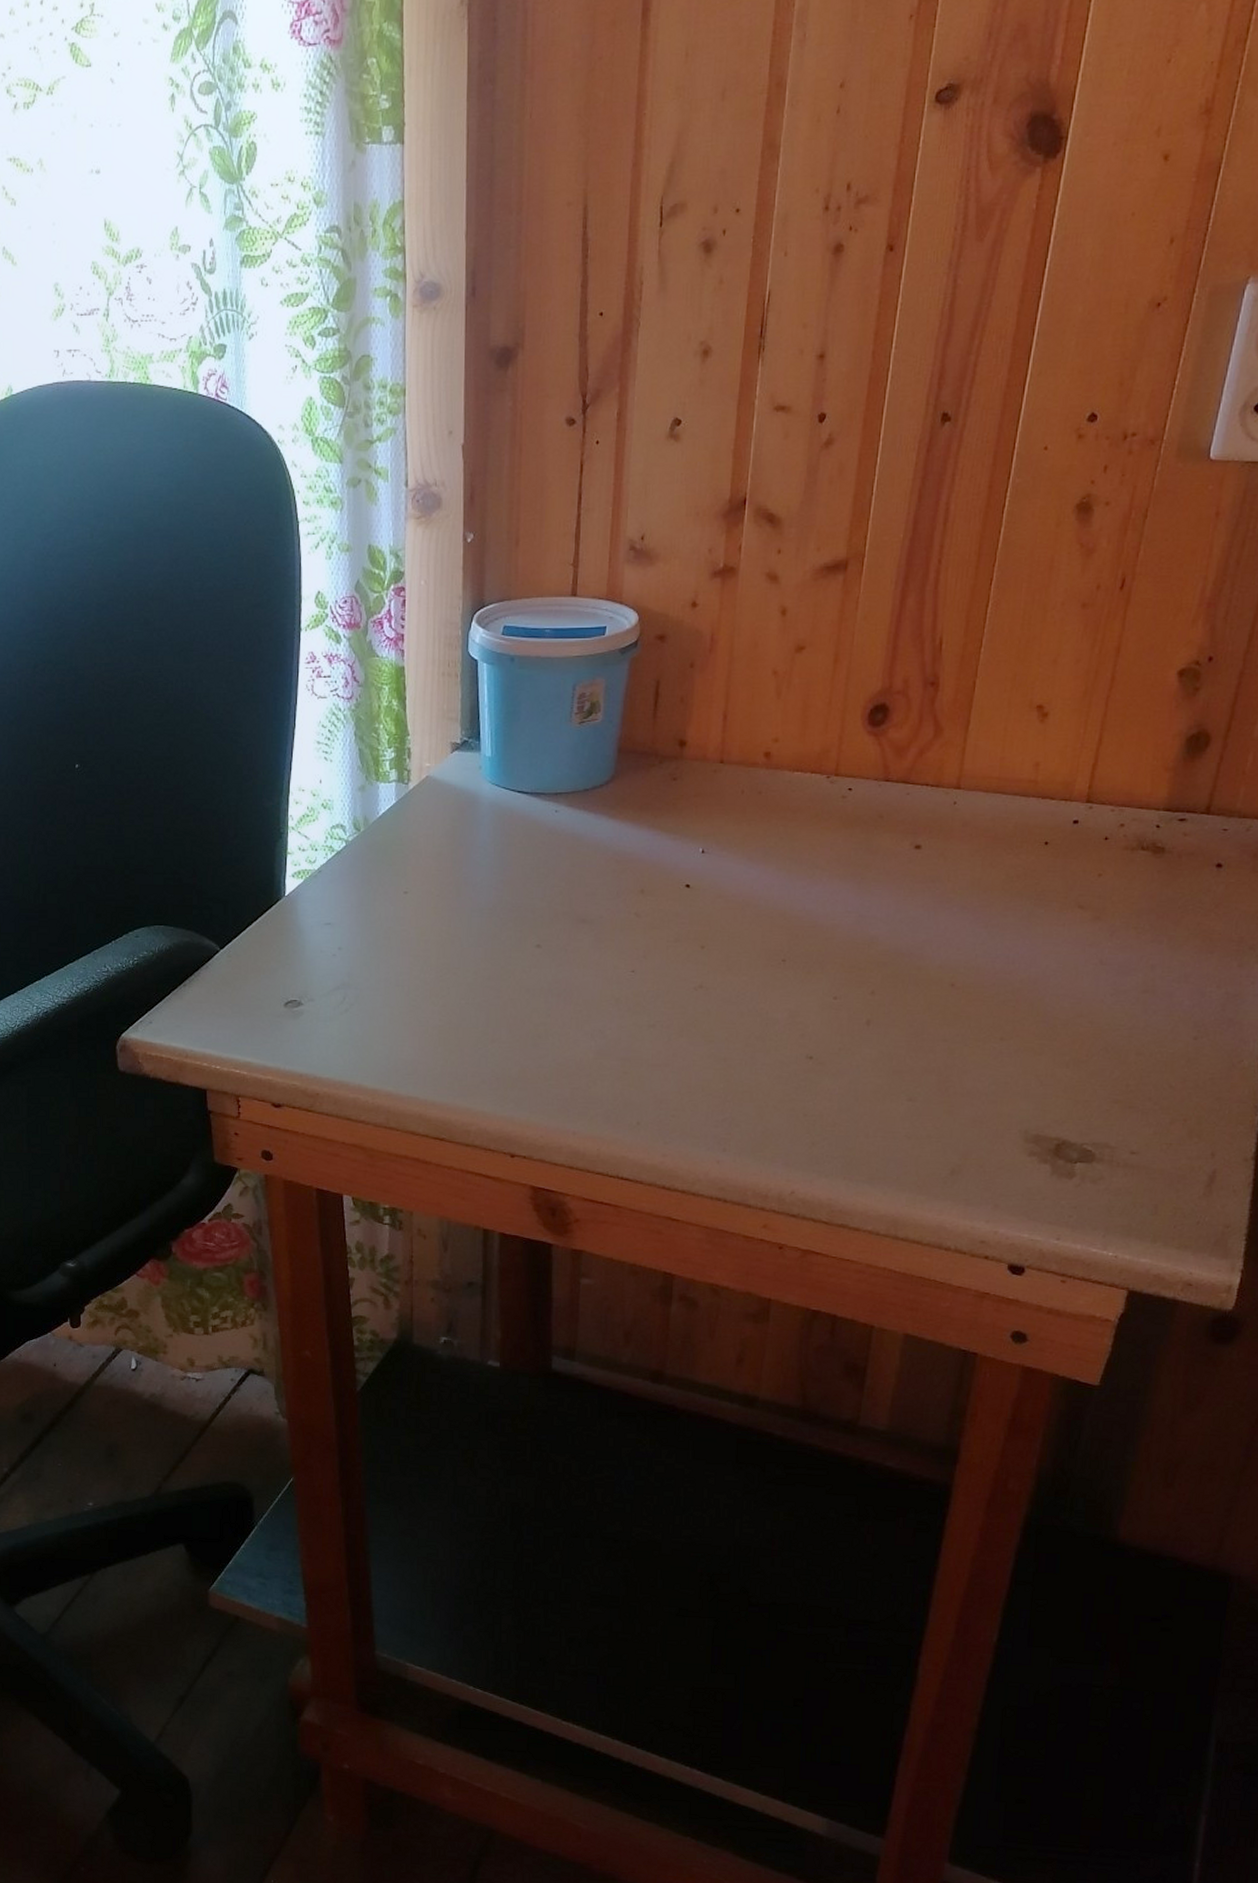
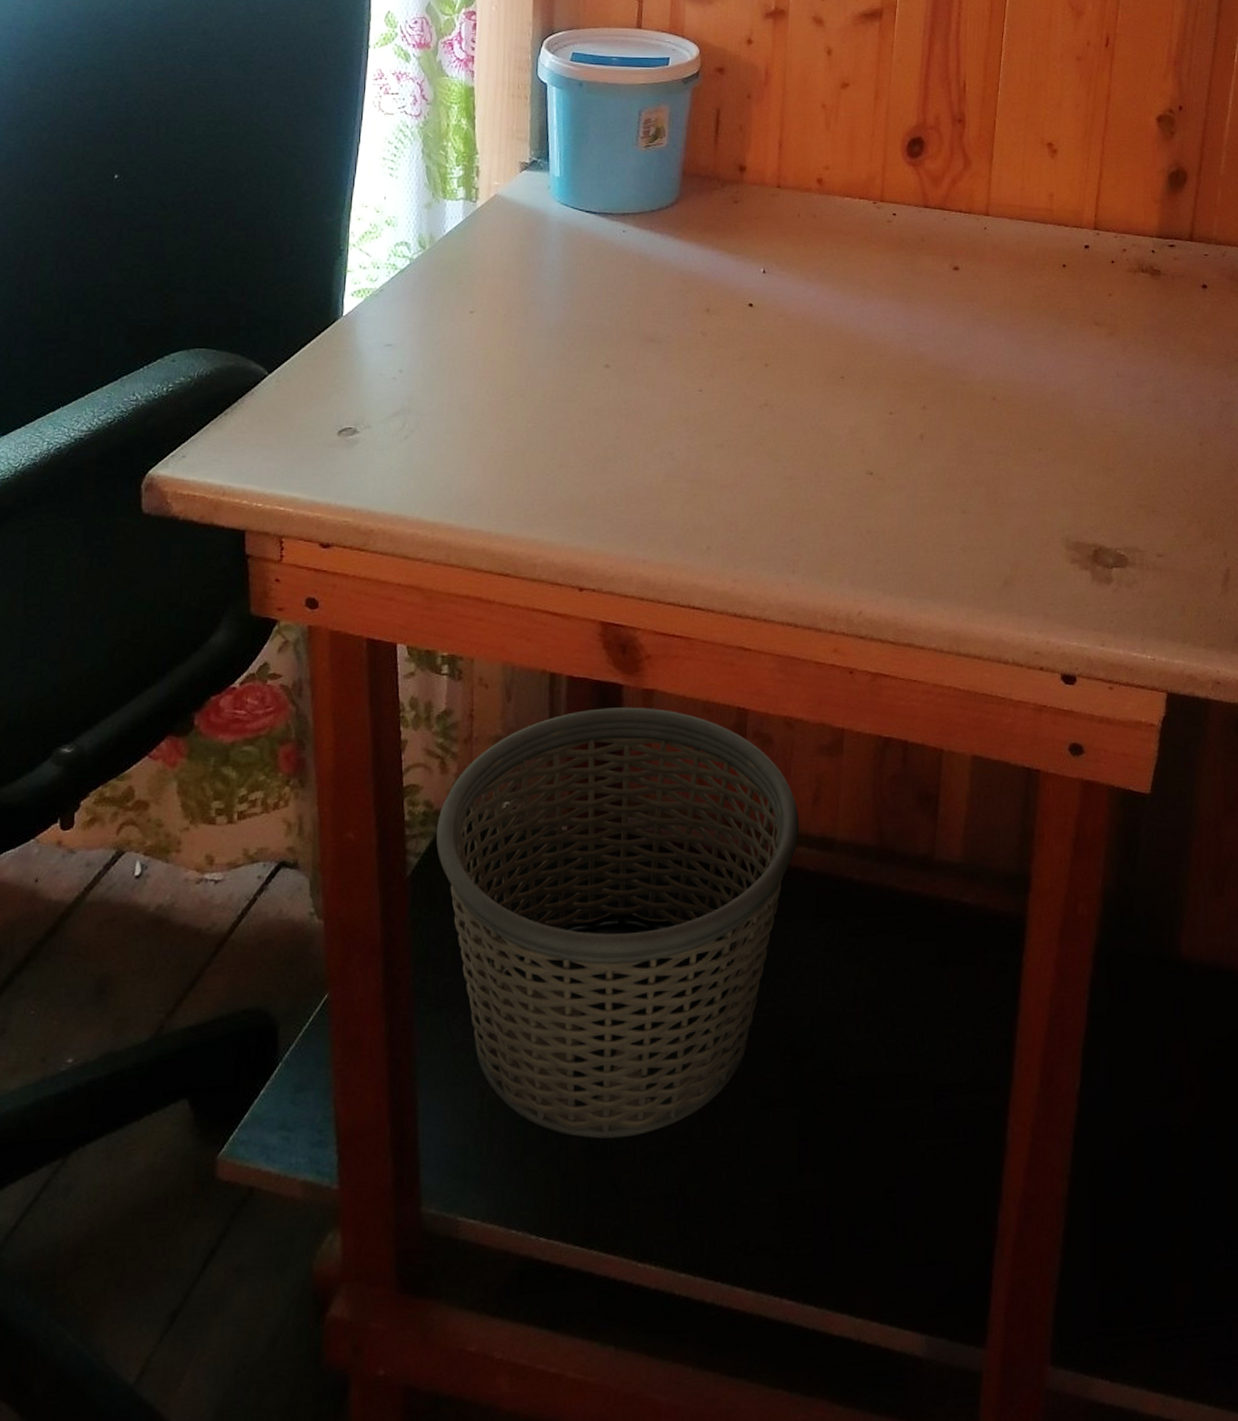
basket: none [381,1263,723,1624] -> present [436,707,800,1140]

